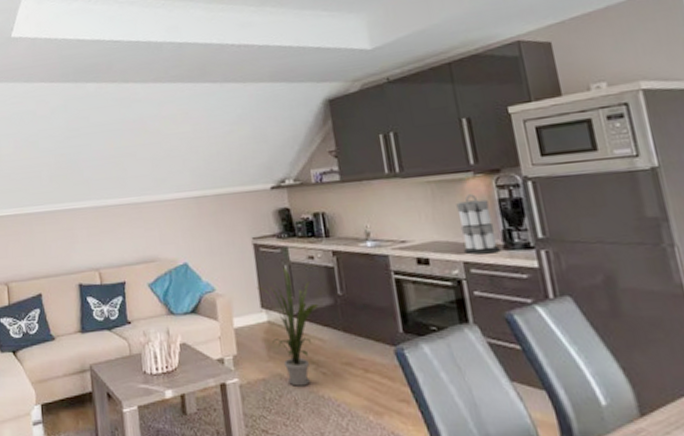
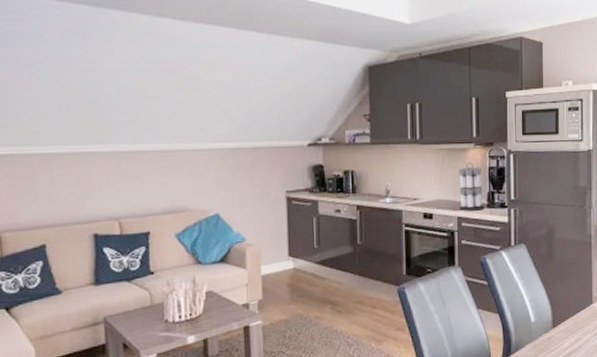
house plant: present [256,267,319,386] -> none [285,219,340,324]

